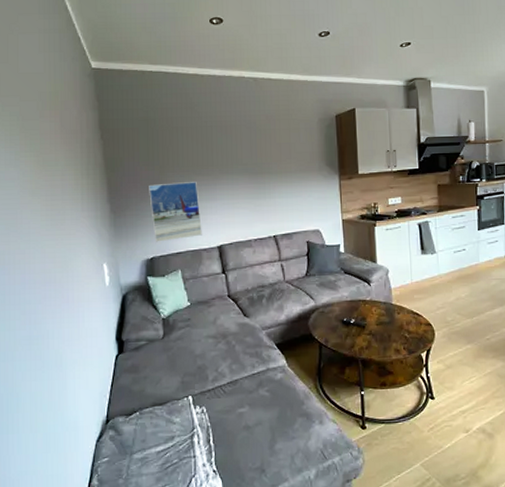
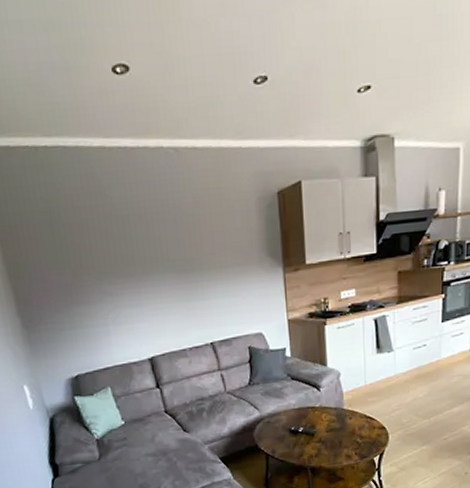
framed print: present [149,182,202,242] -> none [62,285,130,358]

